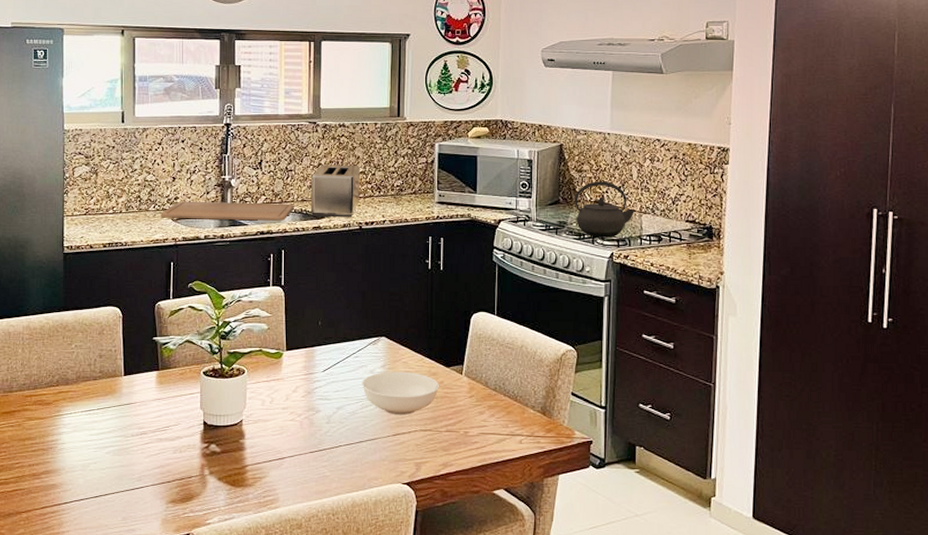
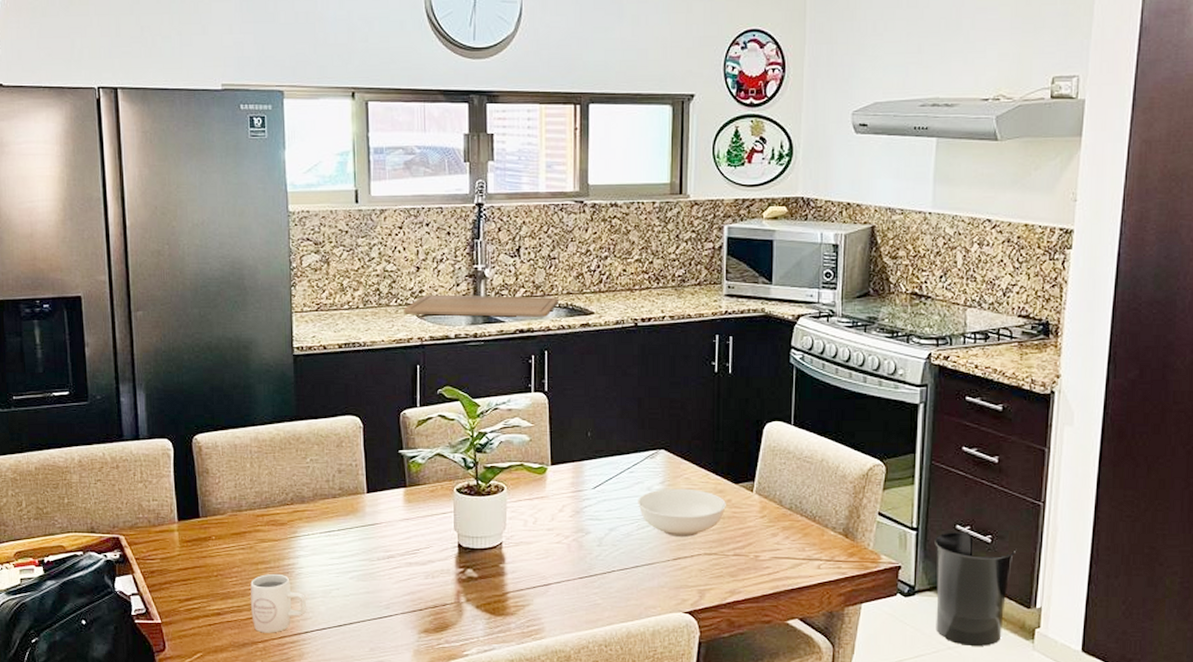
mug: none [16,448,67,504] -> present [250,573,307,633]
toaster: present [310,164,360,218] -> none [577,251,635,313]
kettle: present [575,181,636,238] -> none [887,269,959,335]
waste bin: none [621,409,691,513] -> present [935,531,1015,646]

